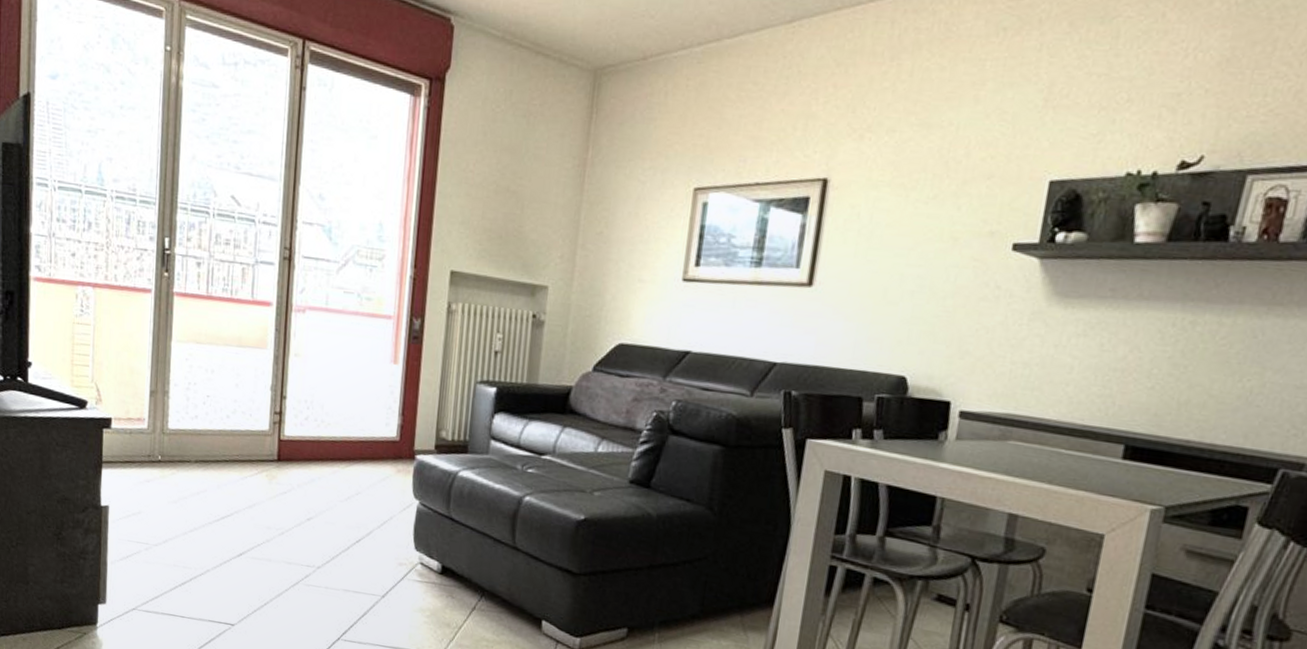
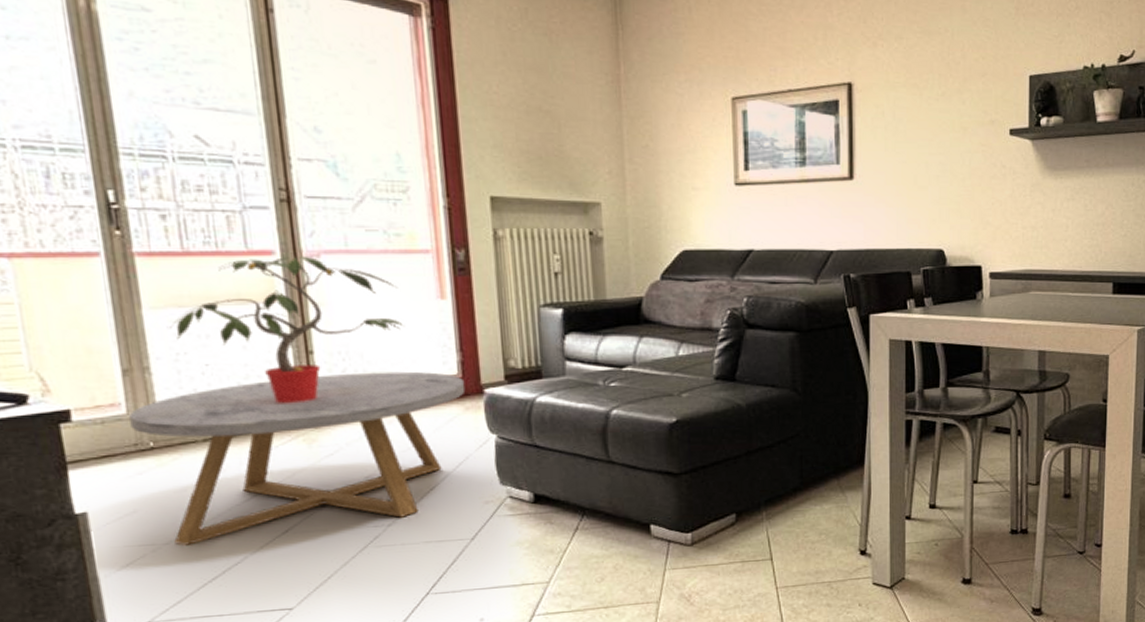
coffee table: none [148,417,401,563] -> present [129,371,466,545]
potted plant: none [188,307,360,442] -> present [170,256,402,404]

